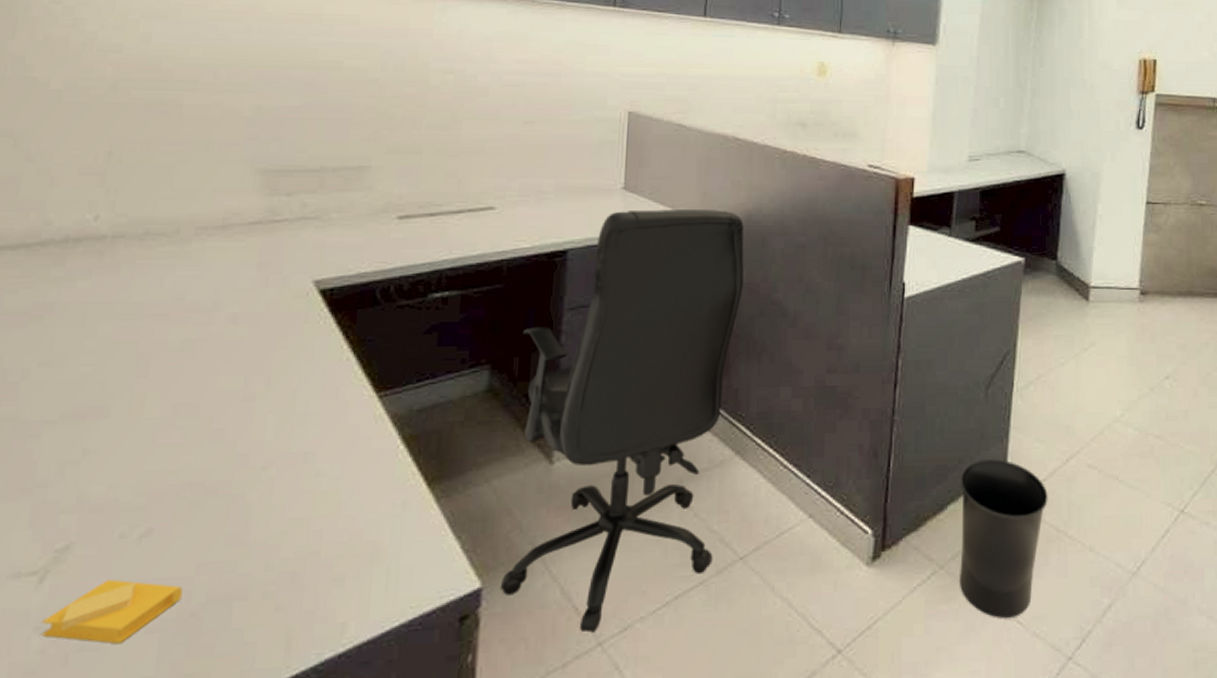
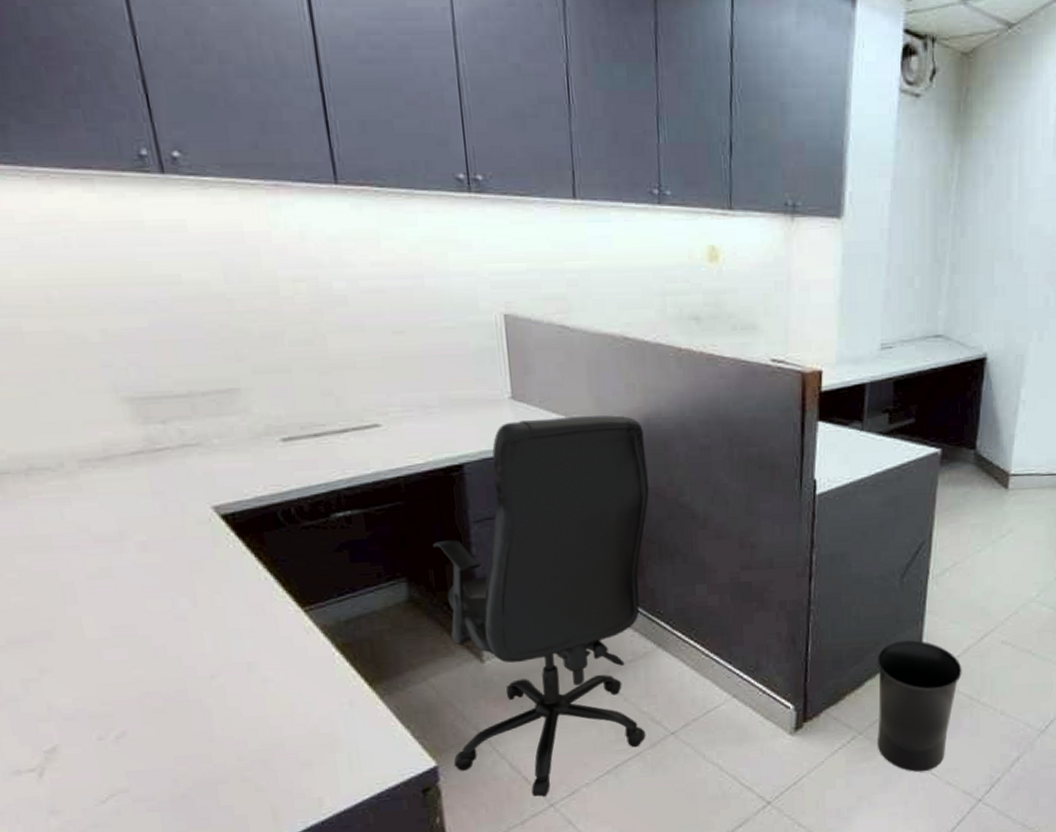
sticky notes: present [41,579,183,645] -> none [52,772,170,822]

